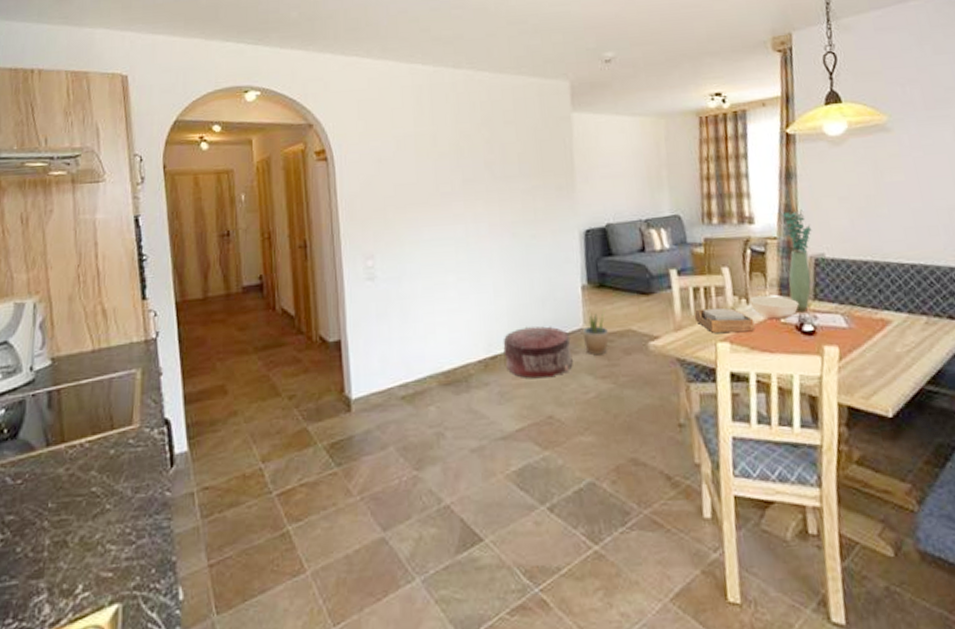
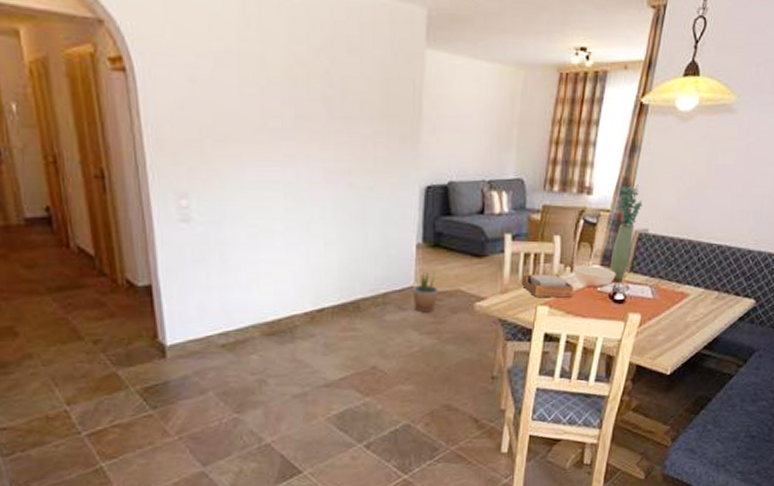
pouf: present [503,326,574,379] -> none [331,282,402,332]

